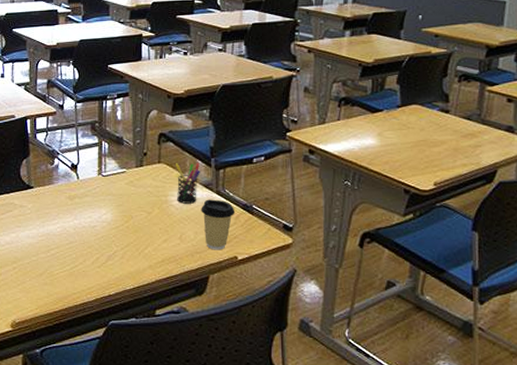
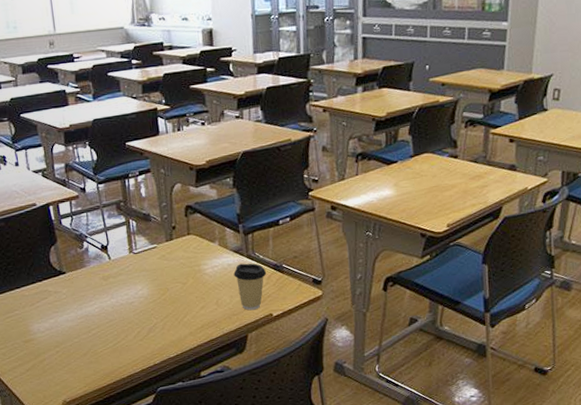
pen holder: present [175,162,201,204] -> none [204,230,230,271]

